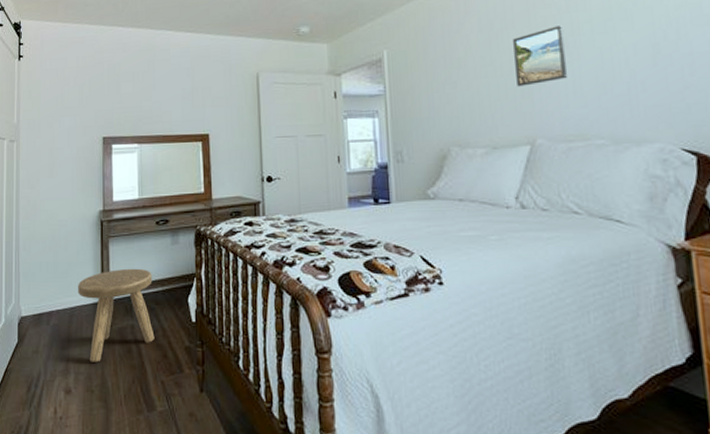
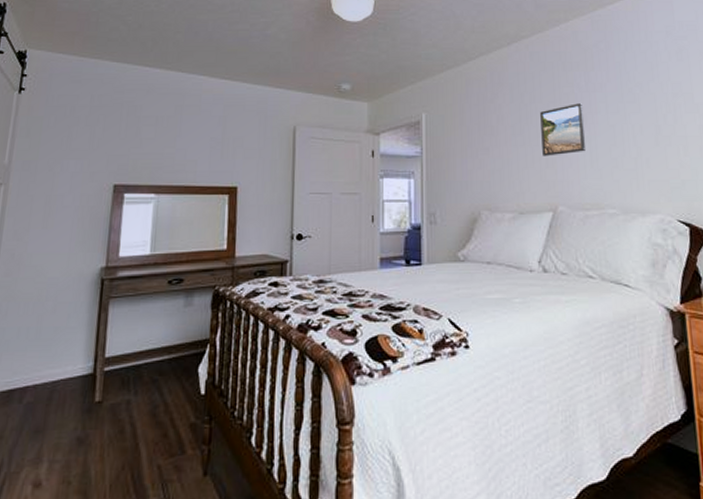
stool: present [78,268,155,363] -> none [64,333,158,447]

